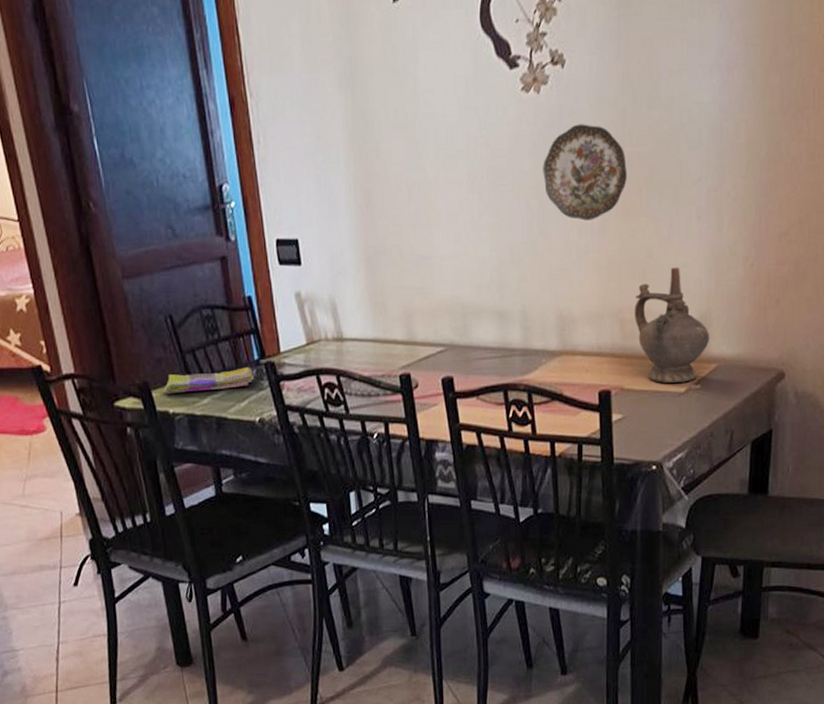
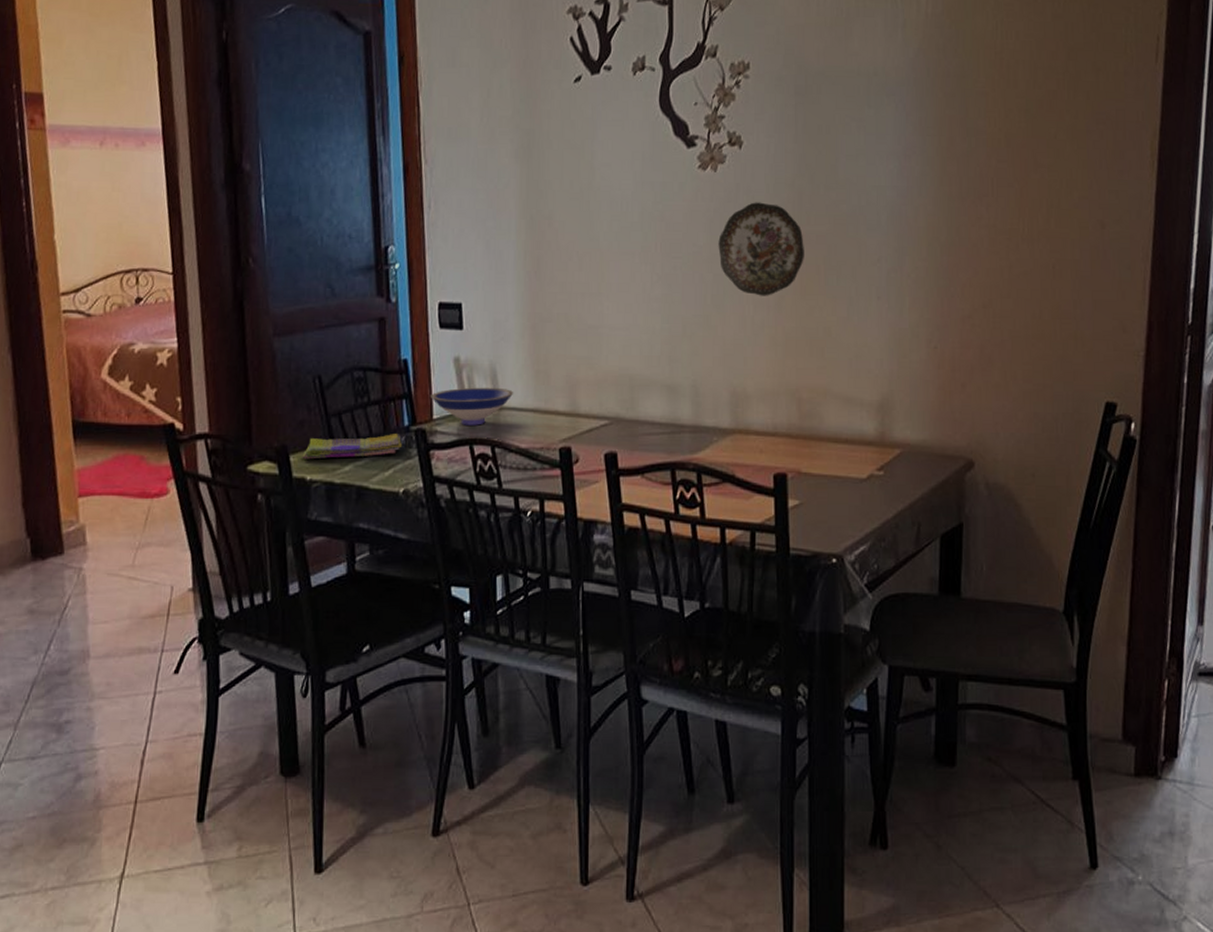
bowl: none [276,320,354,357] -> present [431,387,514,425]
ceremonial vessel: present [635,267,710,383] -> none [812,346,893,468]

